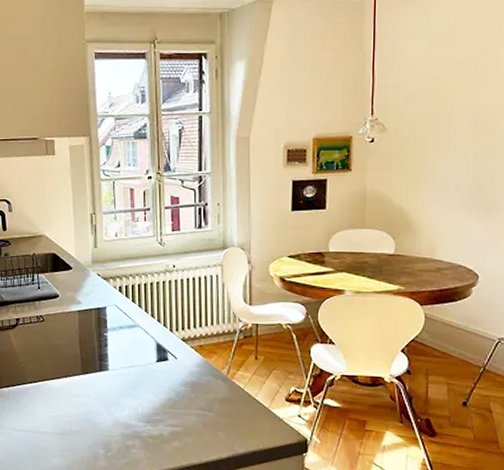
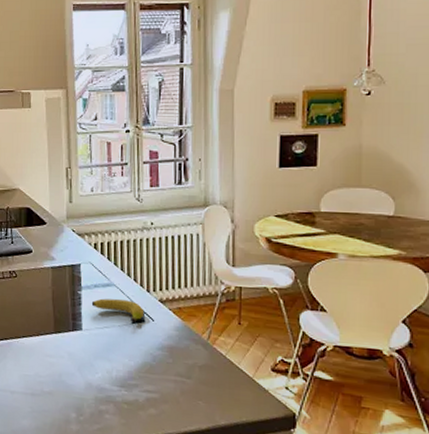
fruit: none [117,339,168,361] -> present [91,298,145,323]

